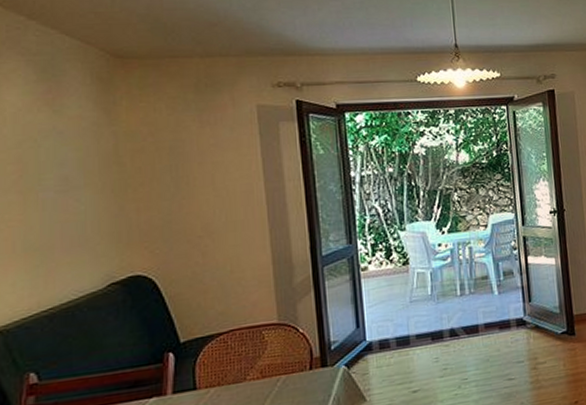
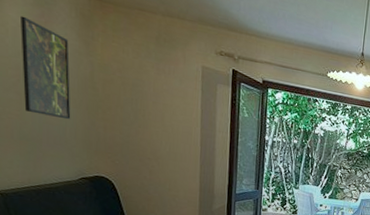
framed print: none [22,97,92,214] -> present [21,15,71,120]

